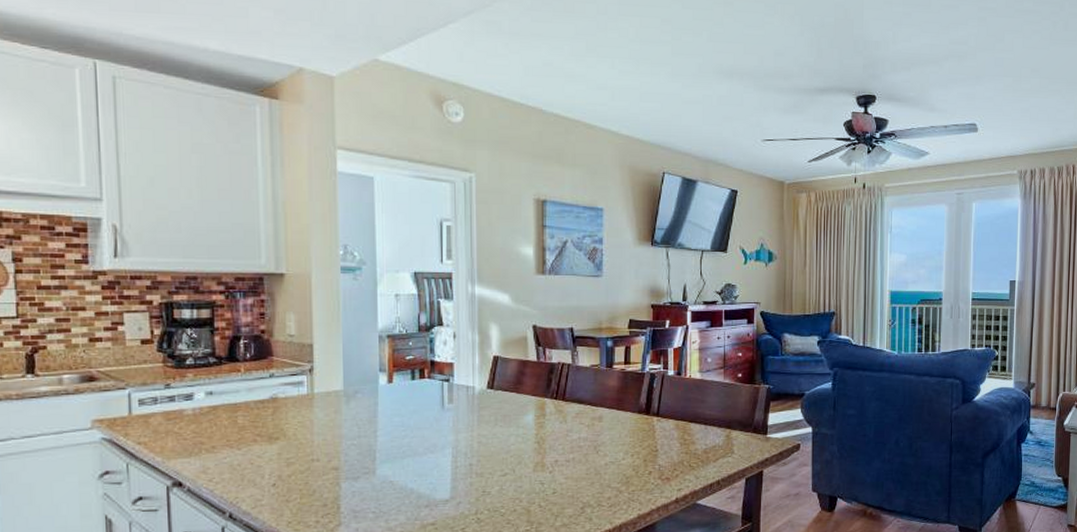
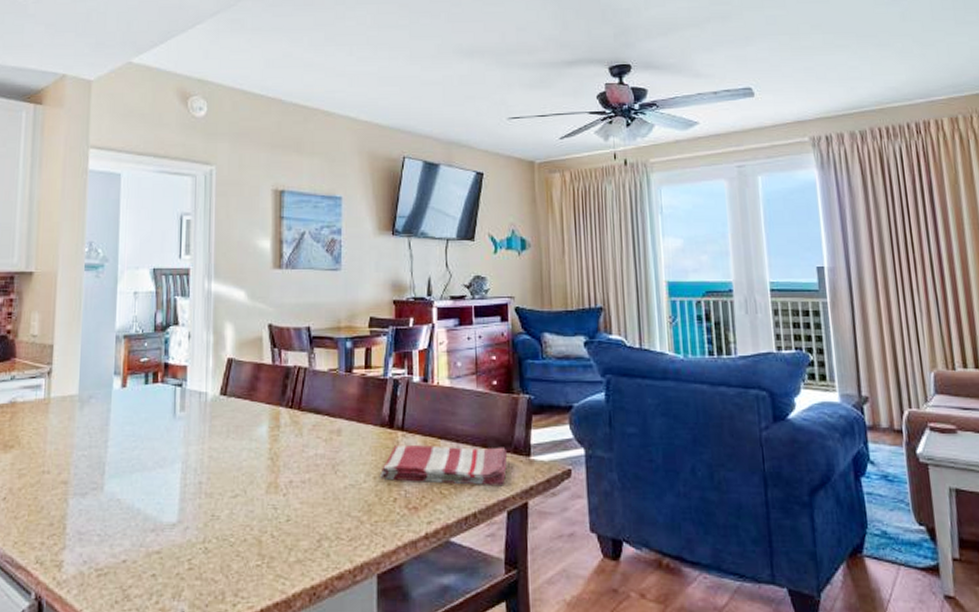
dish towel: none [637,427,748,459] -> present [380,445,508,487]

